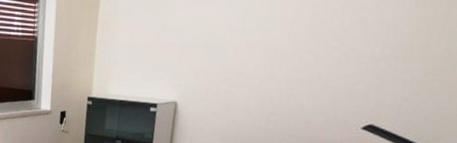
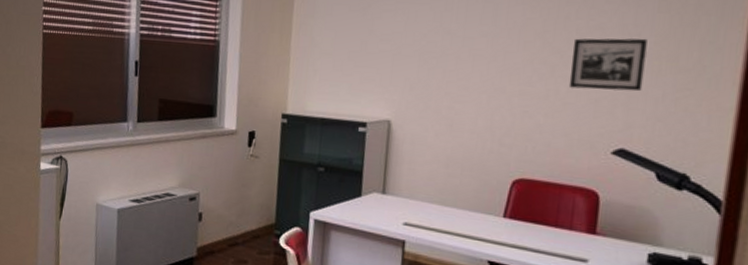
picture frame: none [330,30,403,76] -> present [568,38,647,92]

